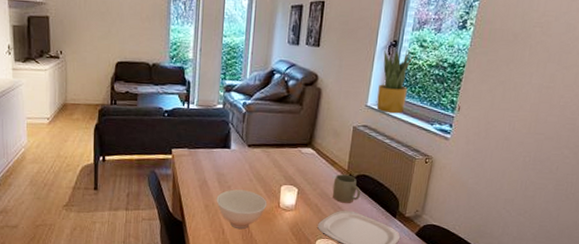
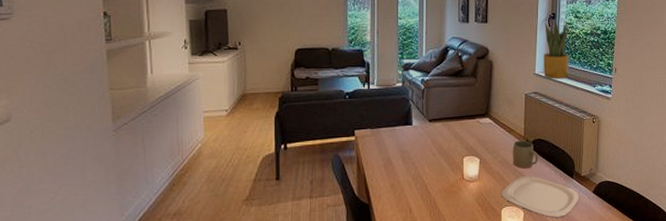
bowl: present [216,189,268,229] -> none [401,165,452,205]

